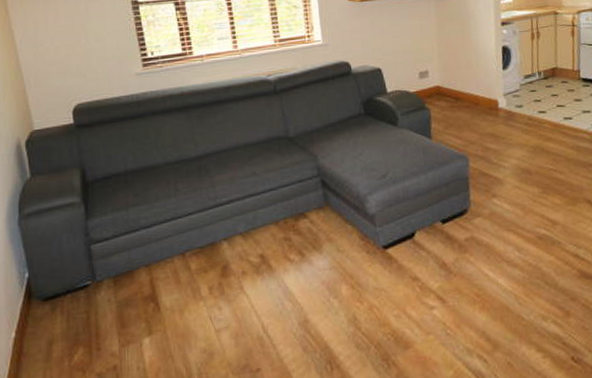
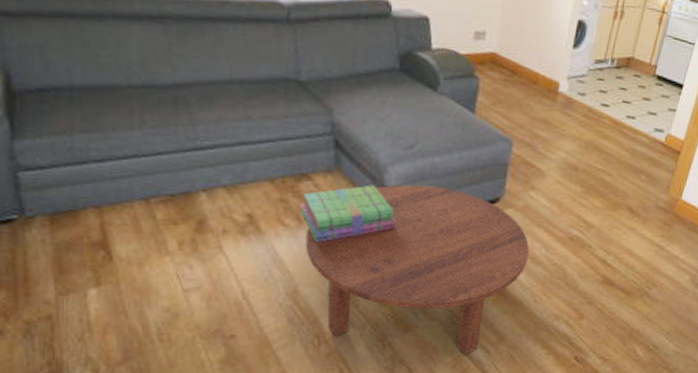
stack of books: none [301,214,382,272] -> present [300,185,396,242]
coffee table: none [308,207,505,367] -> present [305,184,529,355]

